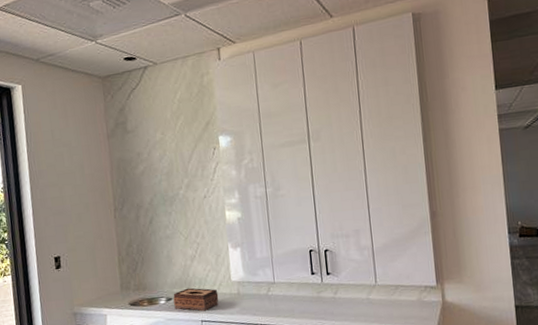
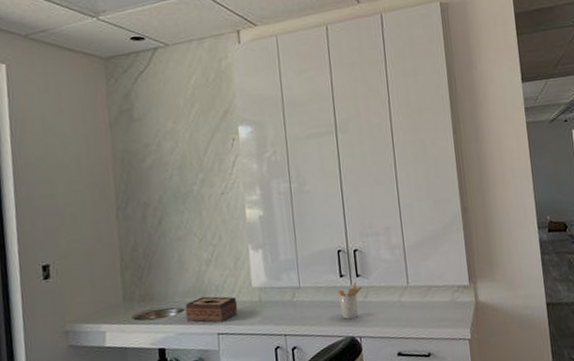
utensil holder: none [309,279,332,313] -> present [337,282,362,319]

